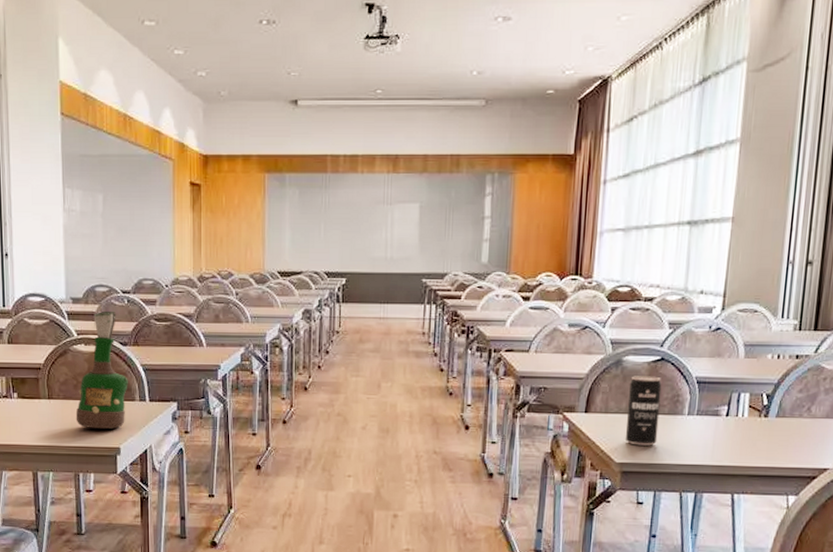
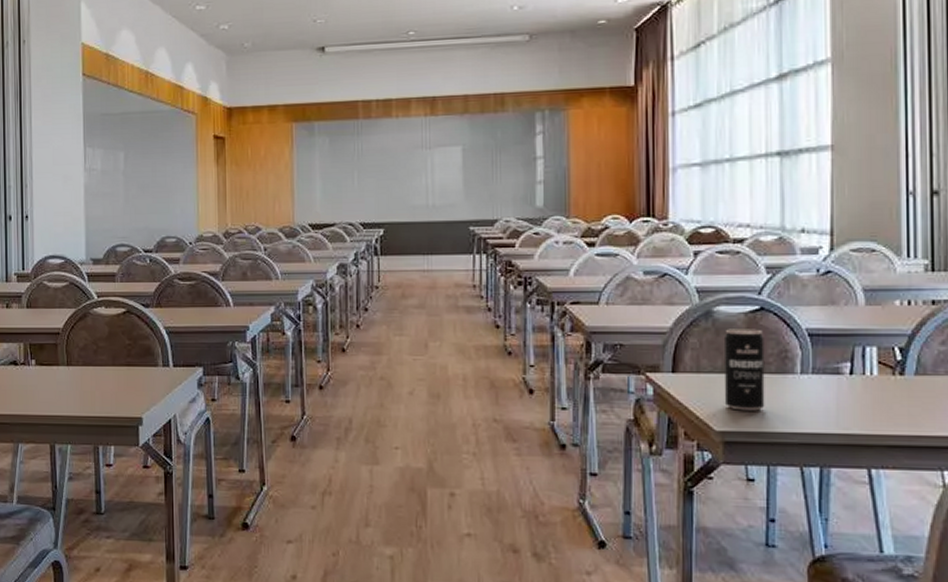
grog bottle: present [75,310,128,430] -> none [95,271,151,398]

